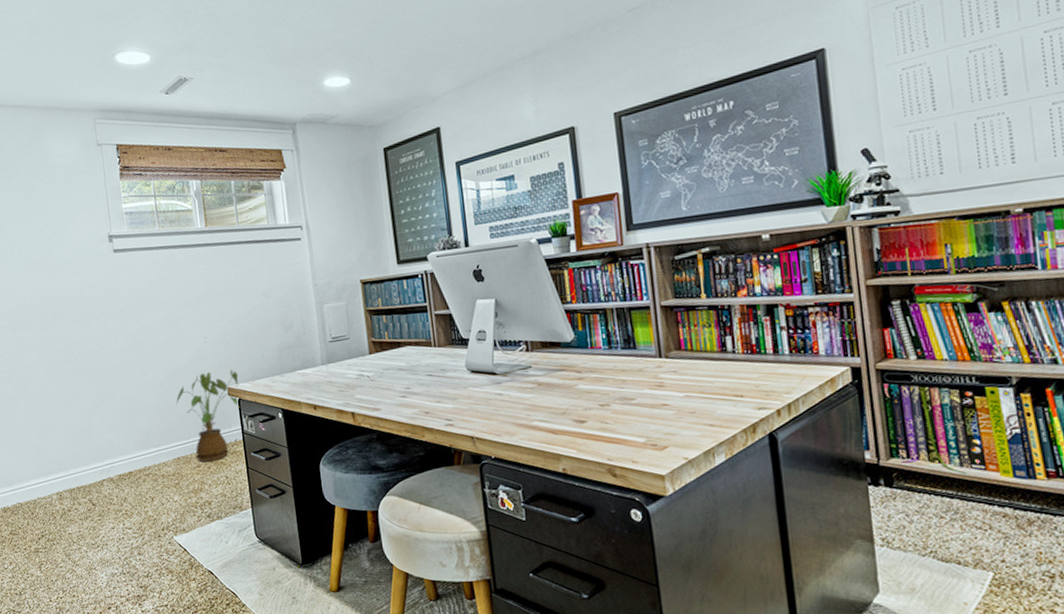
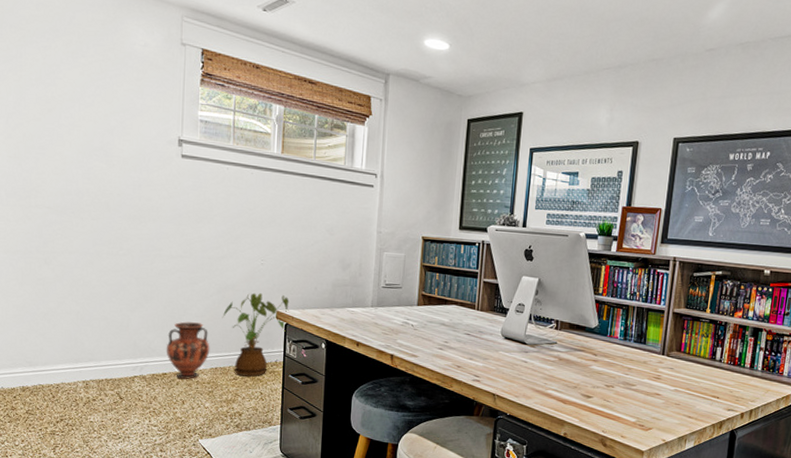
vase: none [127,414,170,476] -> present [166,321,210,380]

